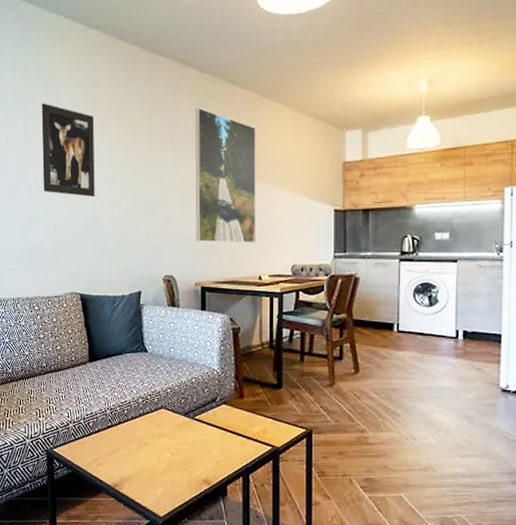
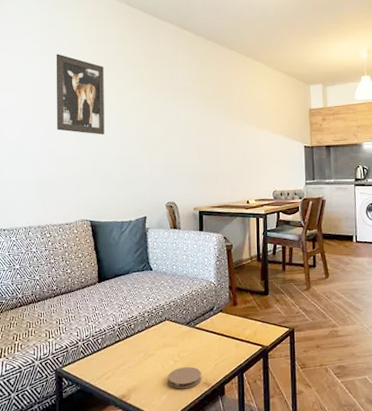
coaster: none [163,461,201,485] -> present [167,367,201,389]
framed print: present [195,107,257,243] -> none [191,63,244,174]

